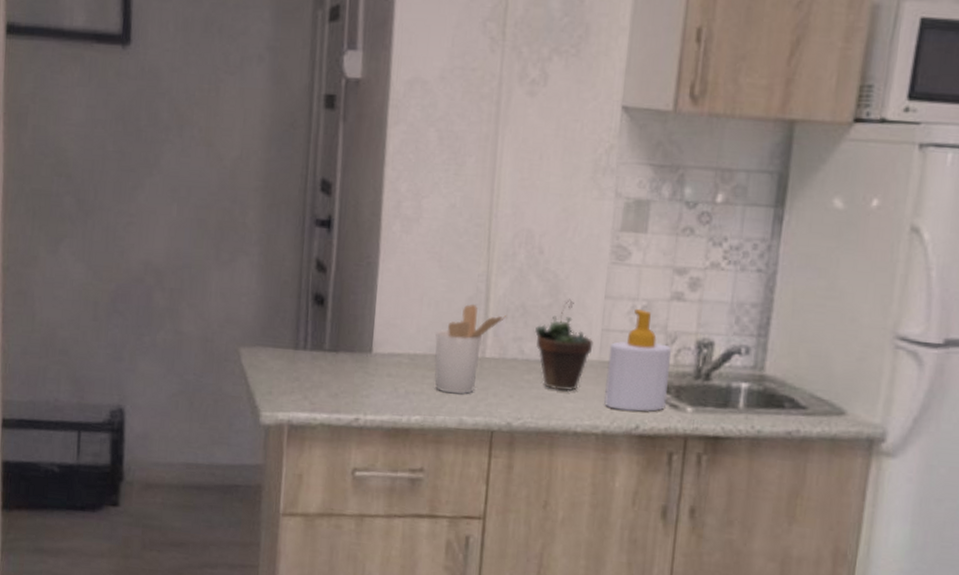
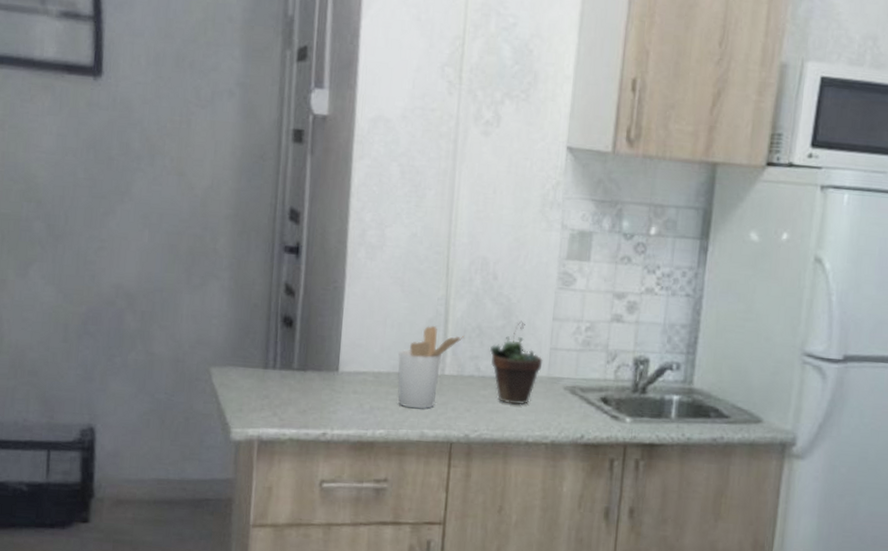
soap bottle: present [604,308,672,412] -> none [553,329,613,423]

